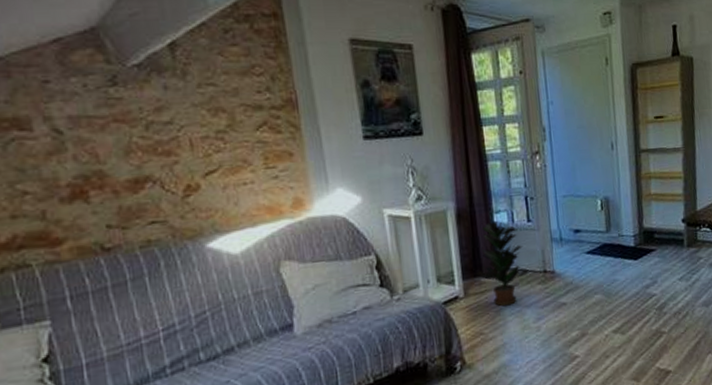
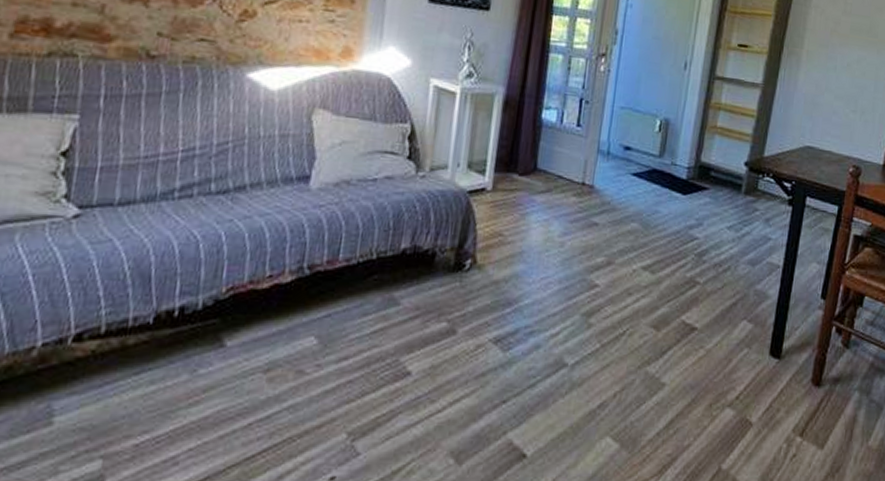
potted plant: present [476,221,529,307] -> none [510,117,567,212]

